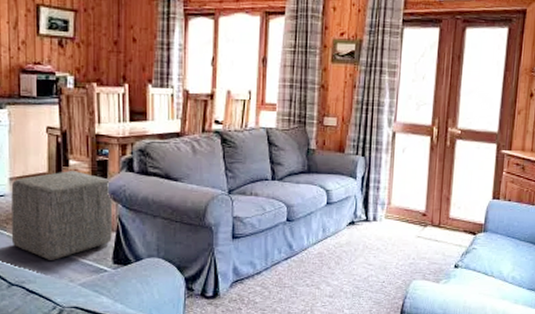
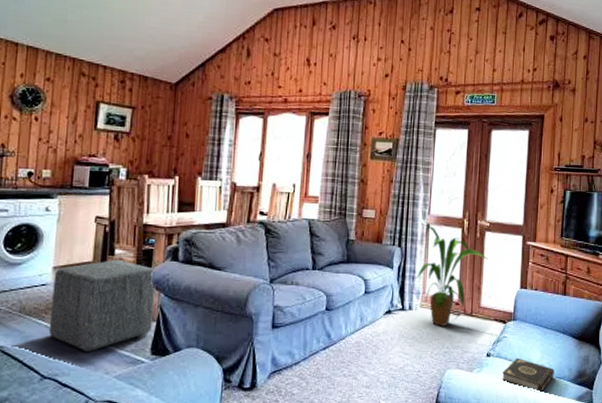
house plant: none [381,131,459,237] -> present [416,223,489,326]
book: none [470,269,526,304] -> present [502,357,554,393]

